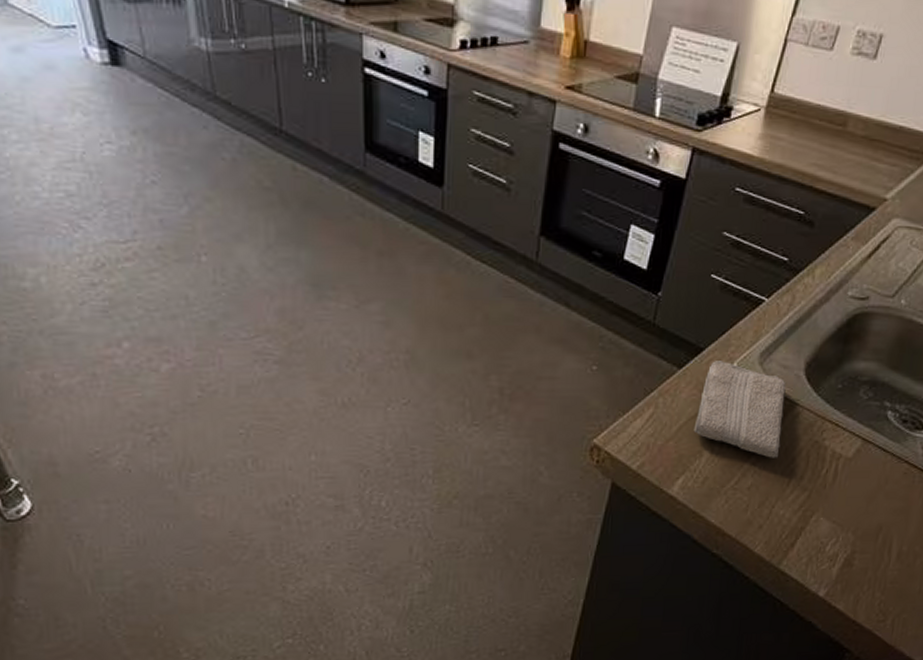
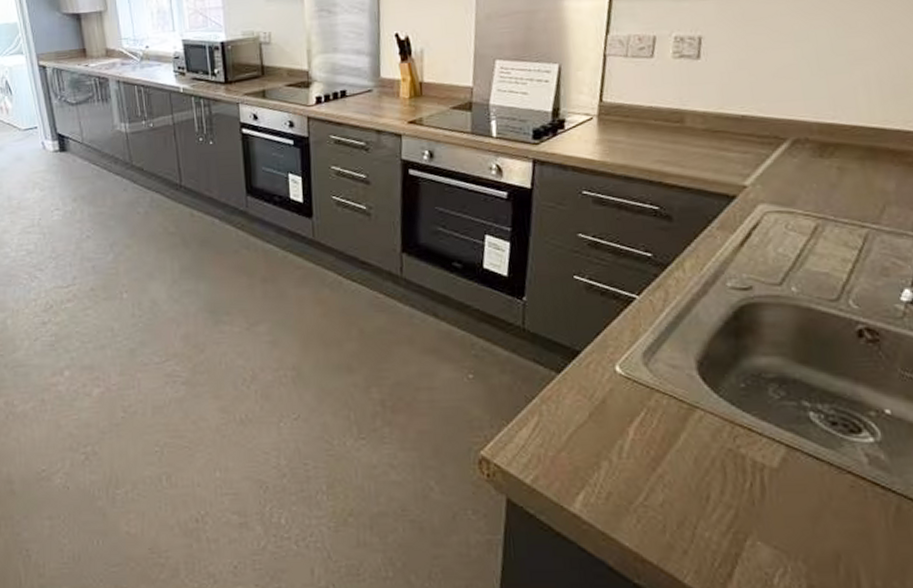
washcloth: present [693,361,786,458] -> none [585,363,688,470]

